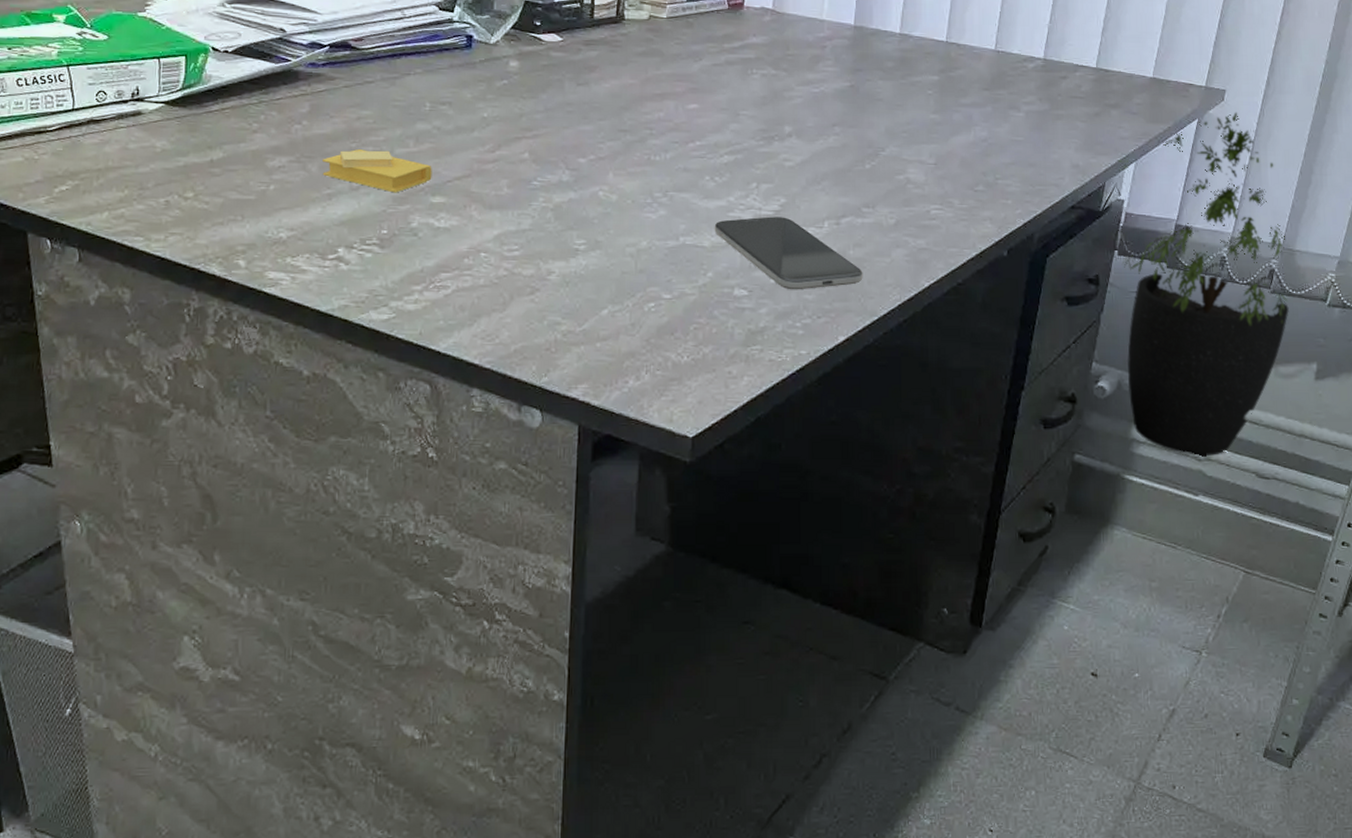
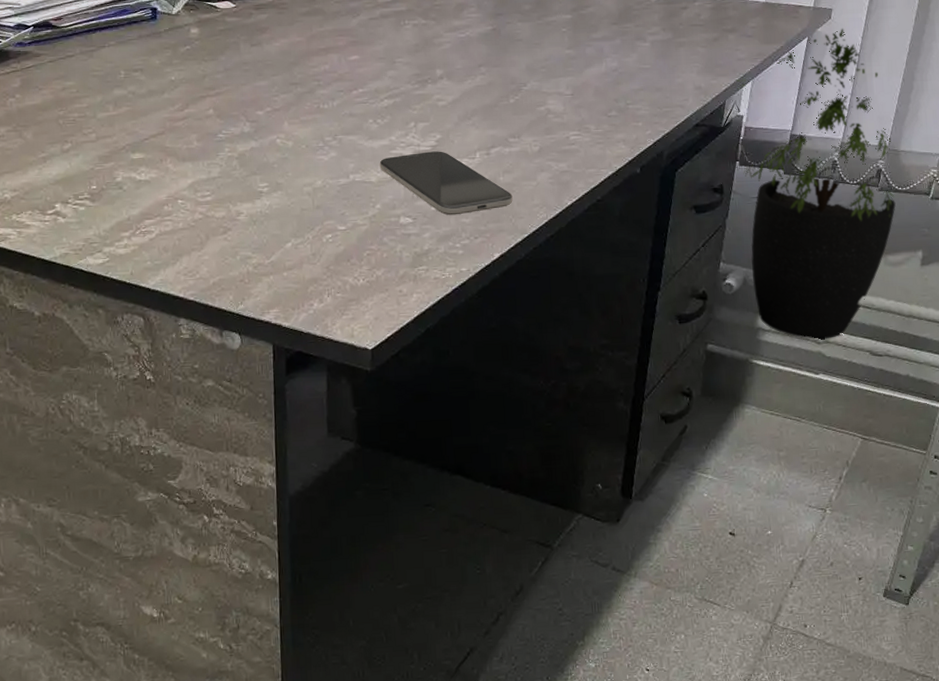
sticky notes: present [322,149,432,193] -> none [36,115,131,153]

